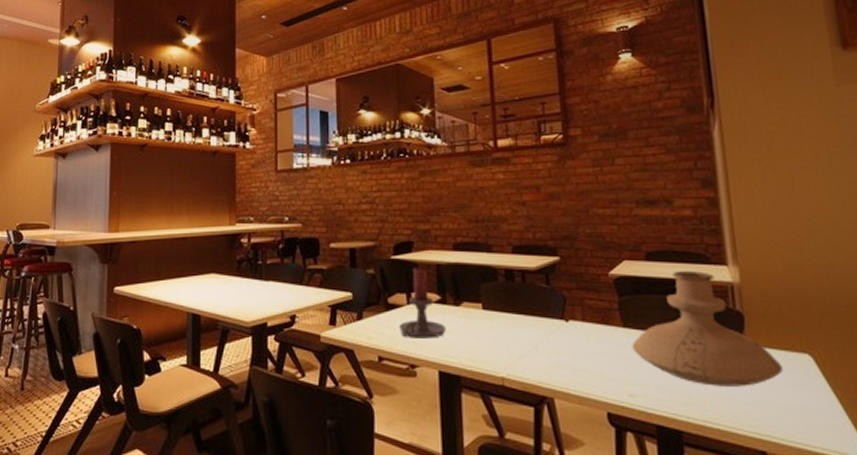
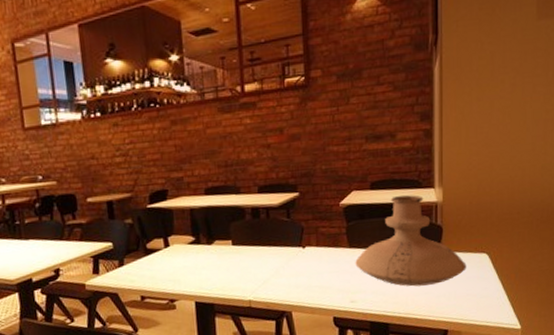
candle holder: present [399,267,446,339] -> none [158,213,201,277]

